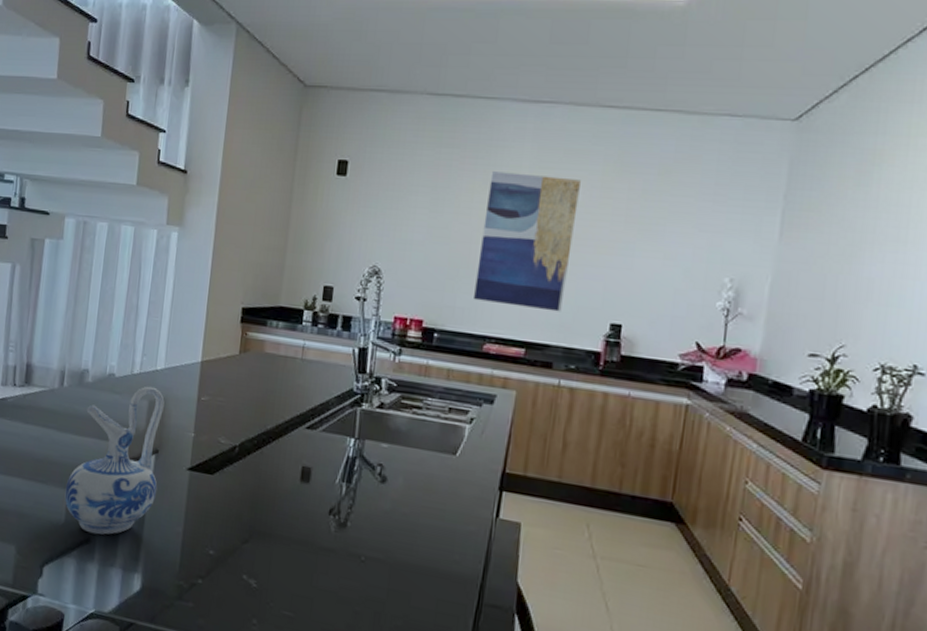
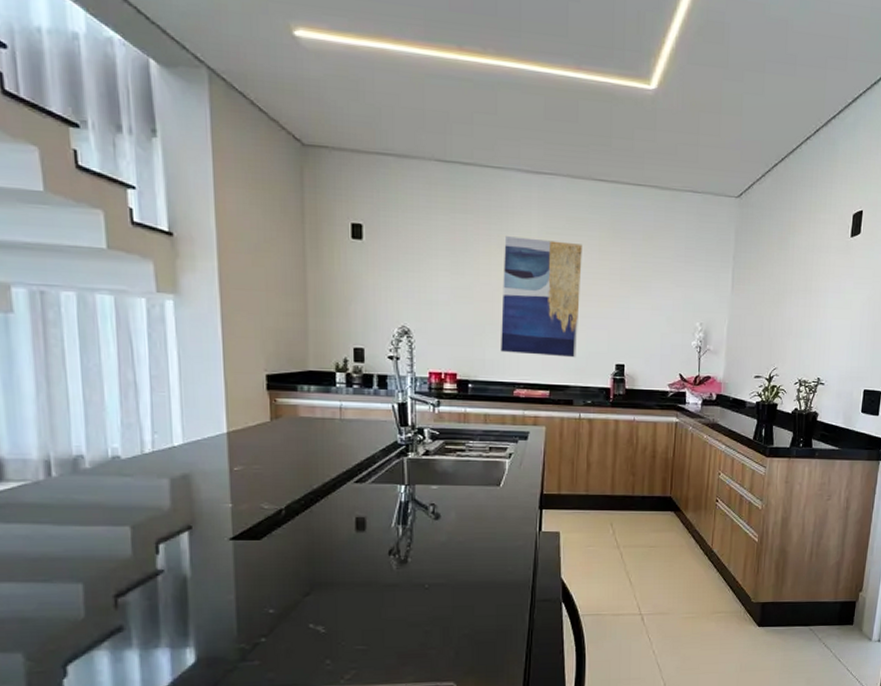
ceramic pitcher: present [64,386,165,535] -> none [78,464,198,621]

